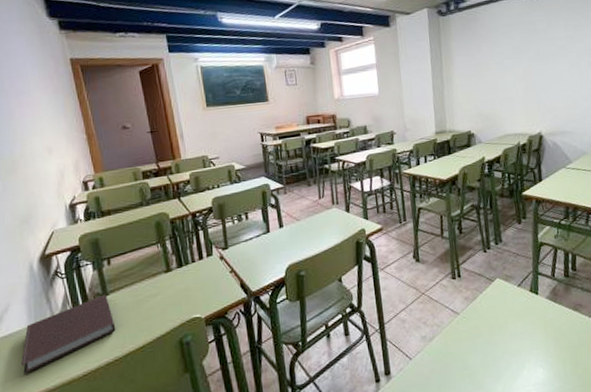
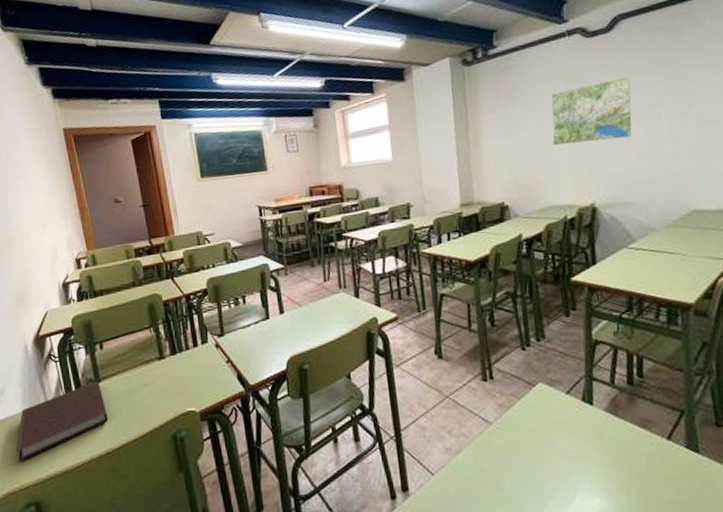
road map: none [509,30,570,84] -> present [551,77,632,145]

